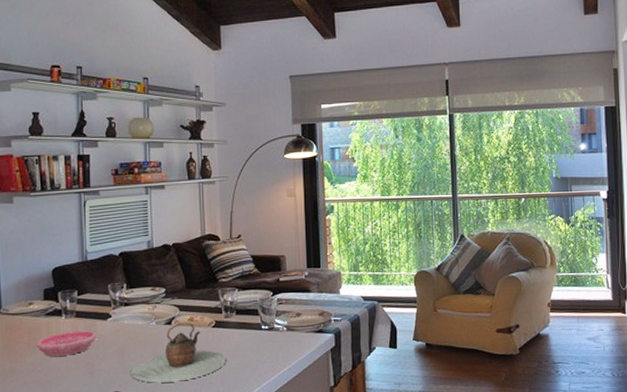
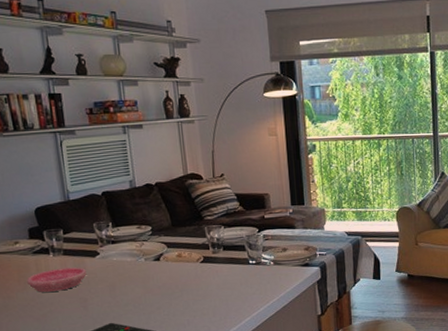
teapot: present [130,323,226,383] -> none [123,259,216,315]

